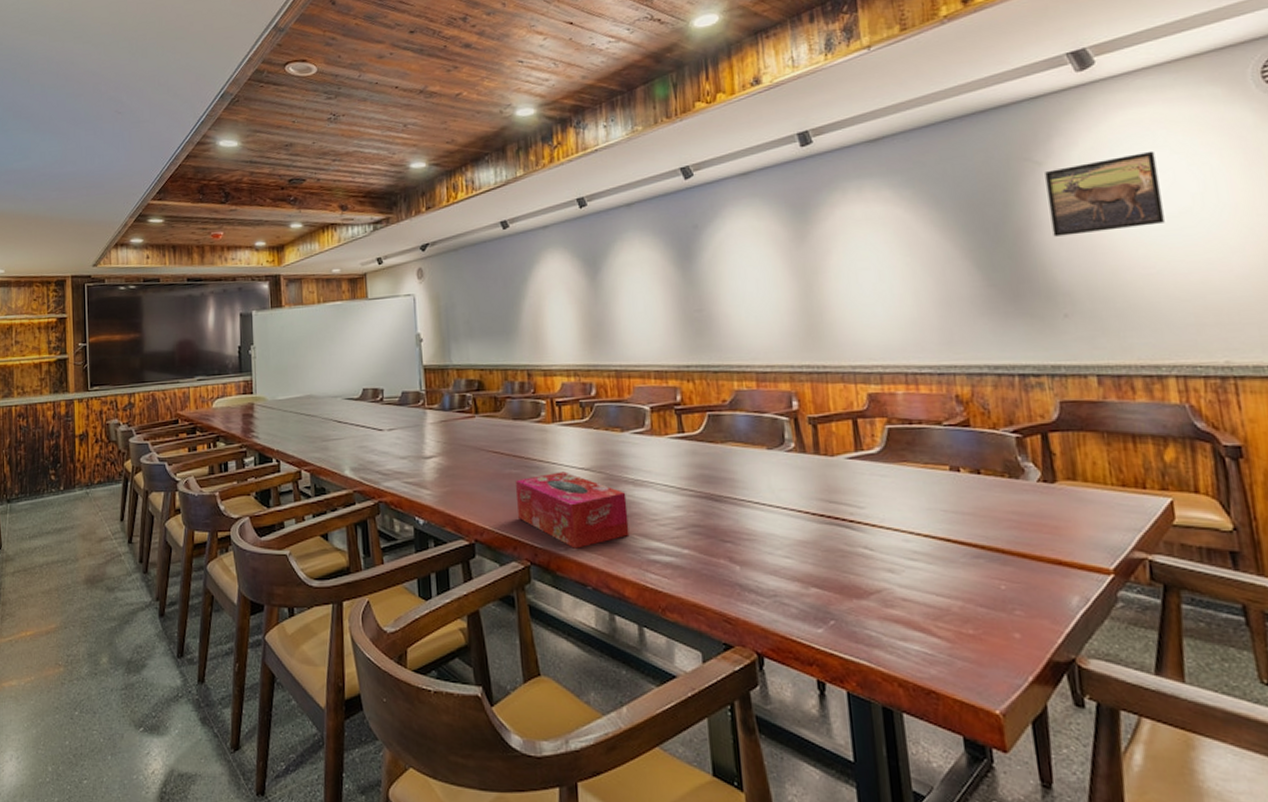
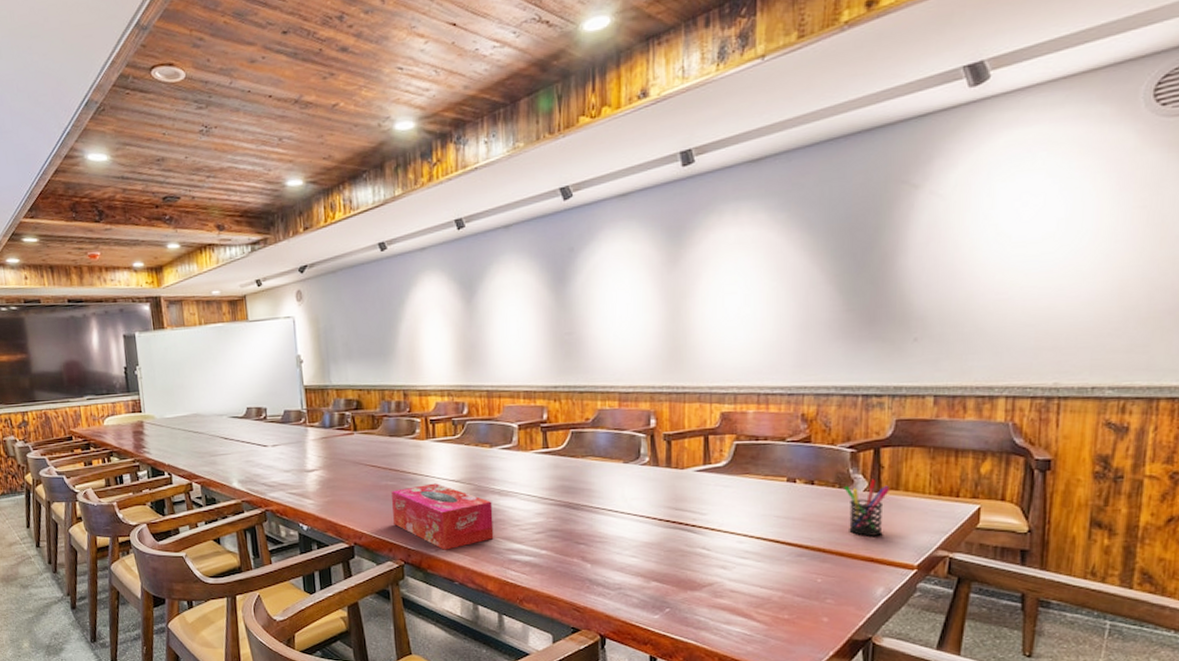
pen holder: none [1014,467,1067,534] -> present [844,478,889,536]
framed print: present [1045,150,1165,237] -> none [917,174,1030,262]

